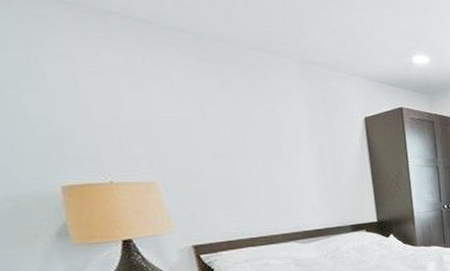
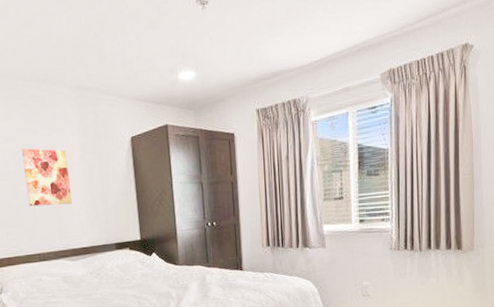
wall art: none [239,122,301,186] -> present [21,148,72,207]

